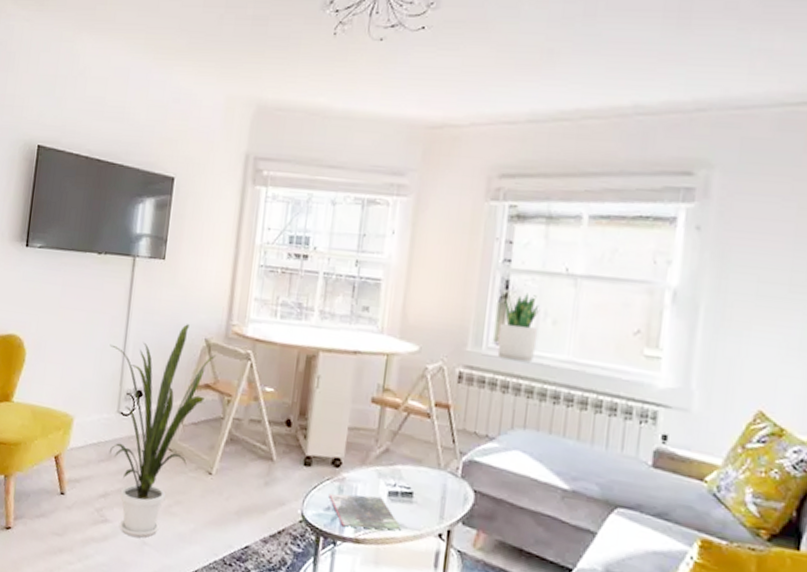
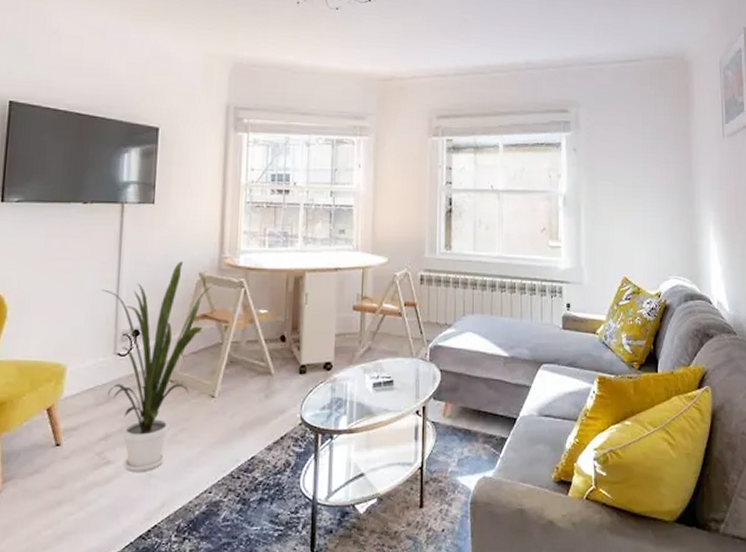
magazine: present [329,493,401,531] -> none [323,389,386,421]
planter: present [497,293,539,362] -> none [448,207,475,261]

